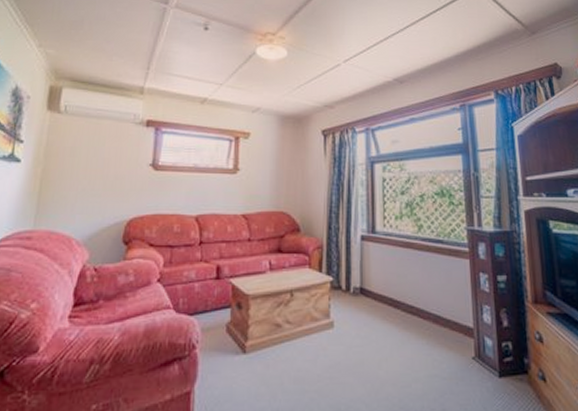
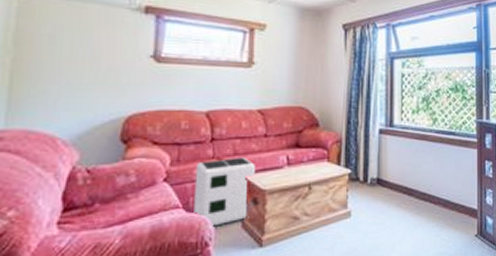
air purifier: none [183,260,239,329] -> present [194,156,255,227]

